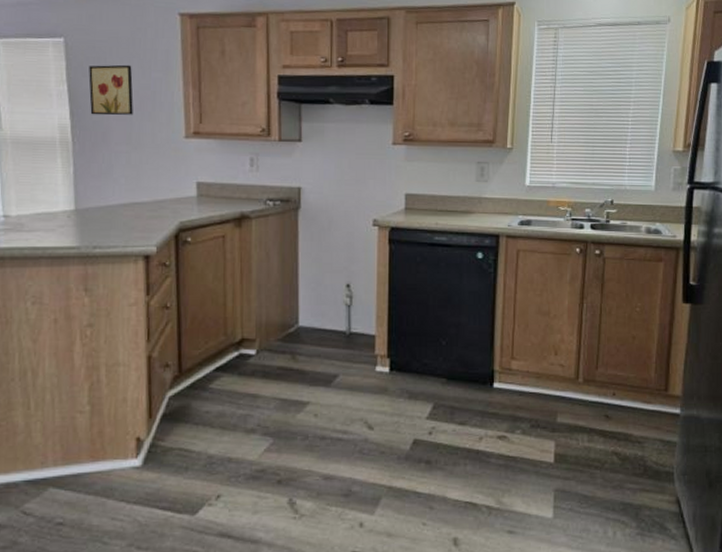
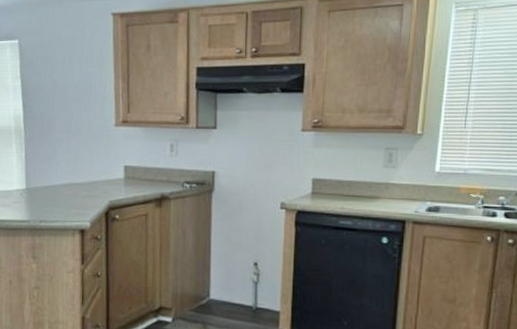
wall art: present [88,64,134,116] -> none [37,61,73,107]

